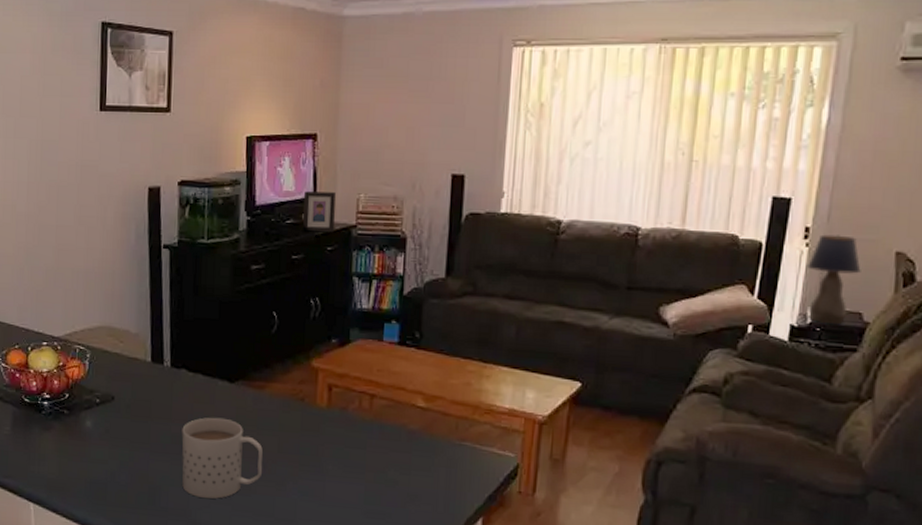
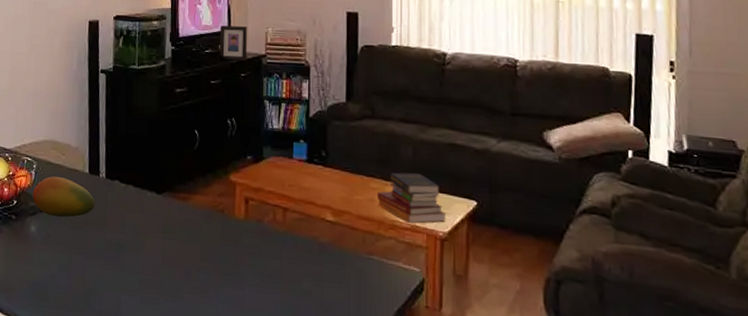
fruit: none [87,366,159,411] -> present [32,176,95,218]
mug: present [181,417,264,499] -> none [114,225,188,304]
books: none [474,353,548,408] -> present [377,172,447,224]
table lamp: present [805,234,861,325] -> none [677,68,728,152]

